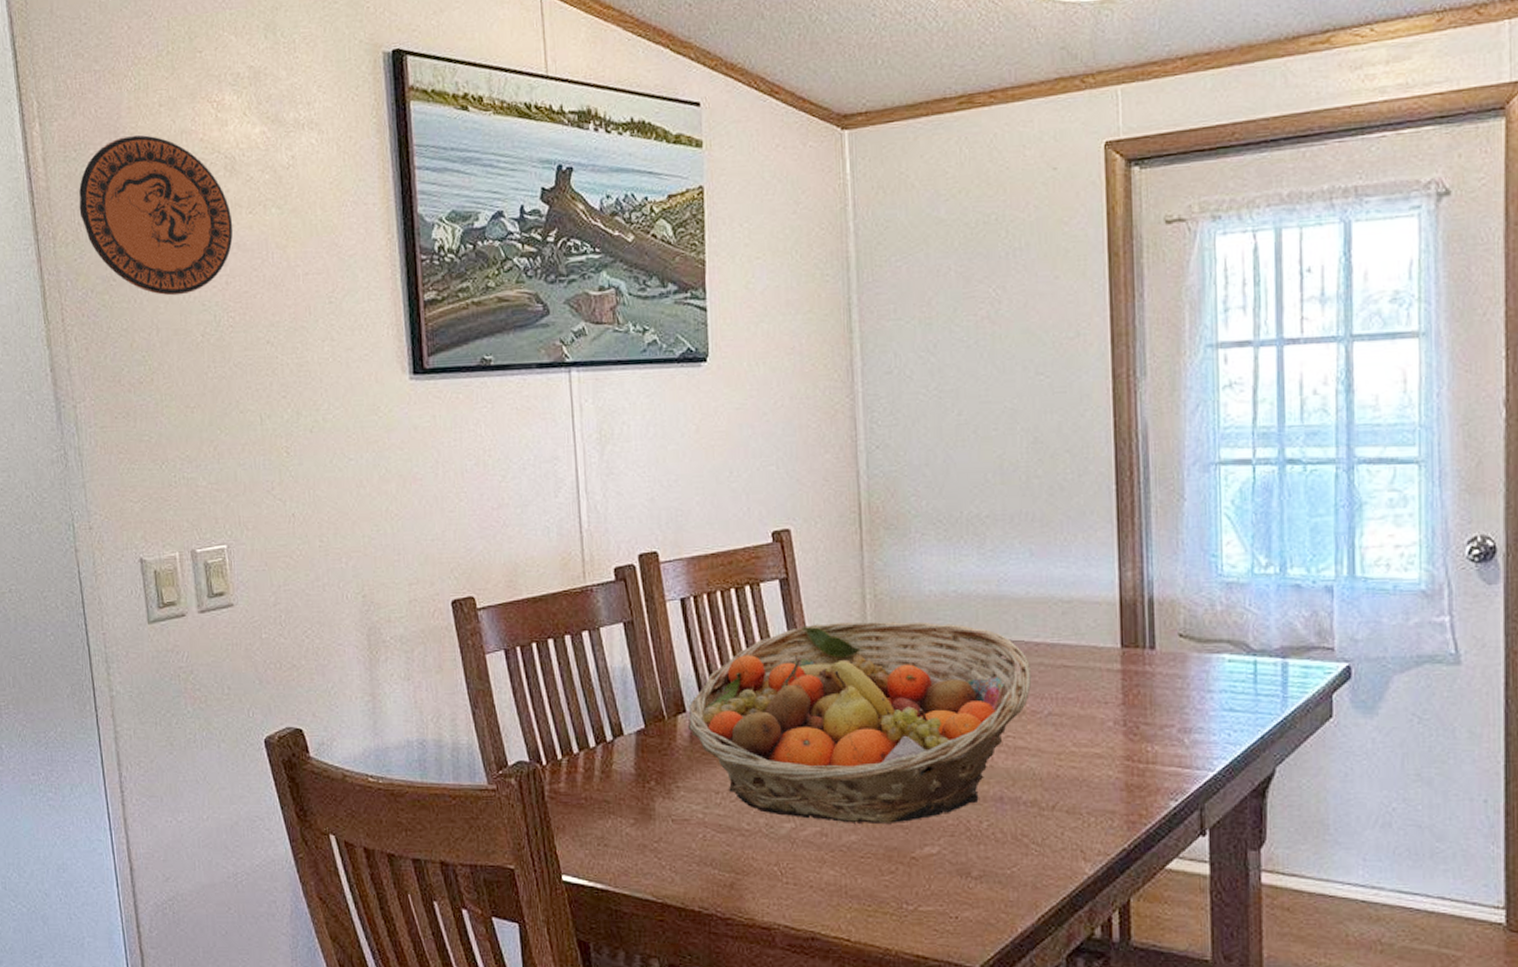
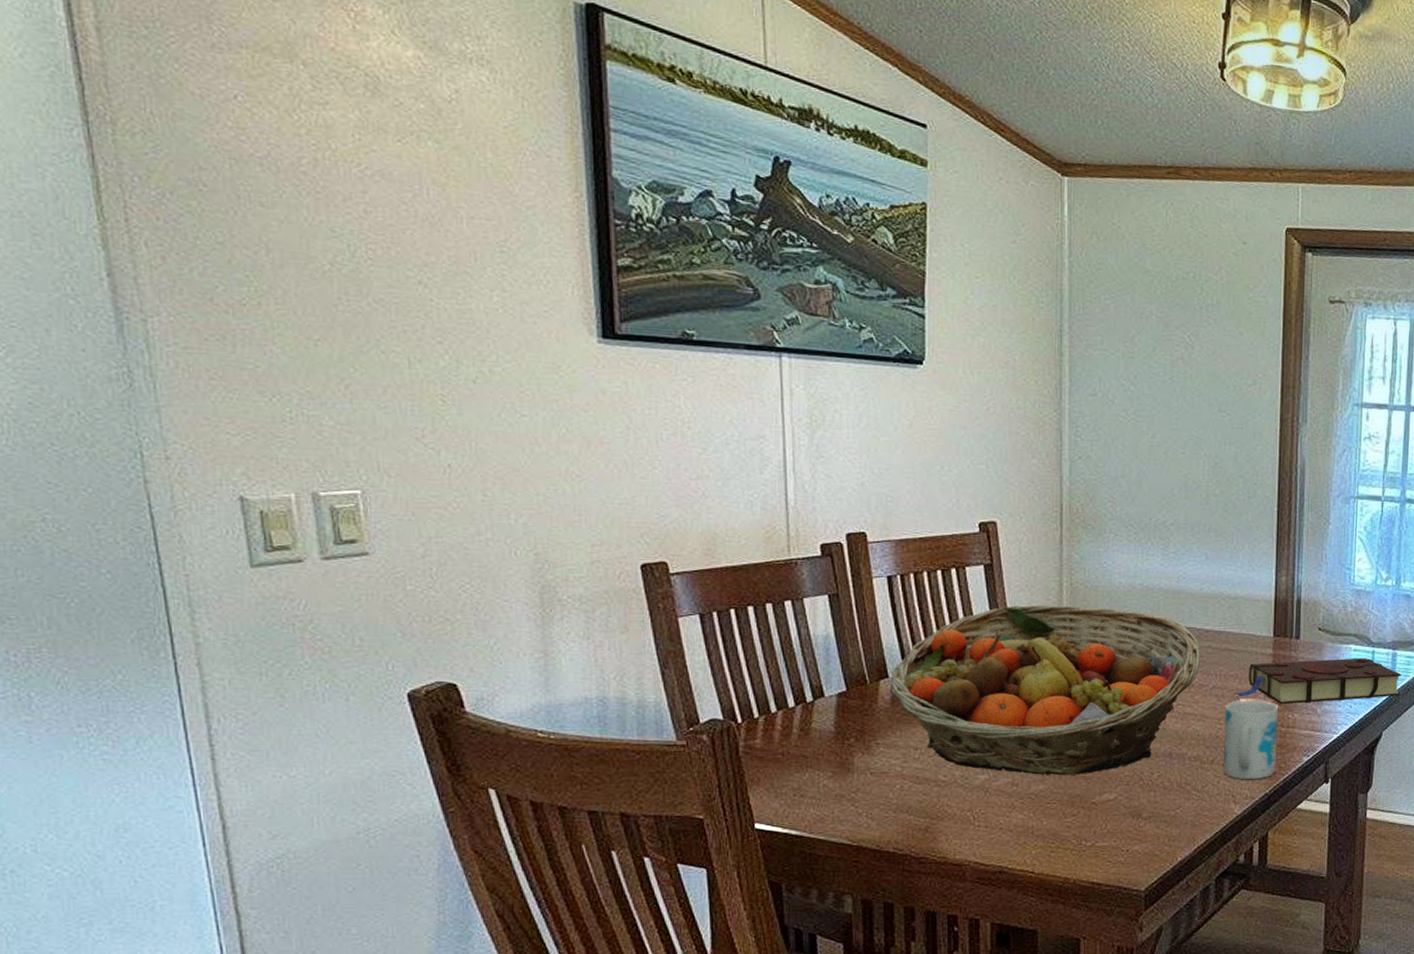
decorative plate: present [79,134,233,296] -> none [152,25,375,216]
mug: none [1064,728,1136,831] -> present [1222,699,1278,780]
book: none [1076,670,1298,734] -> present [1235,658,1402,705]

